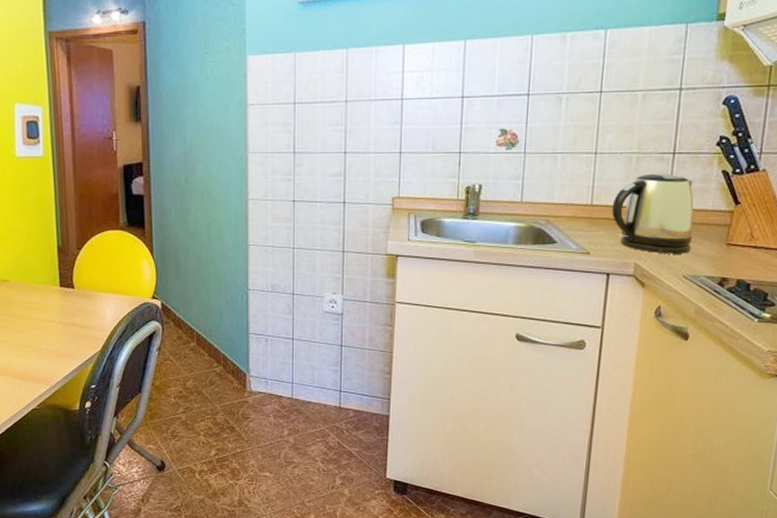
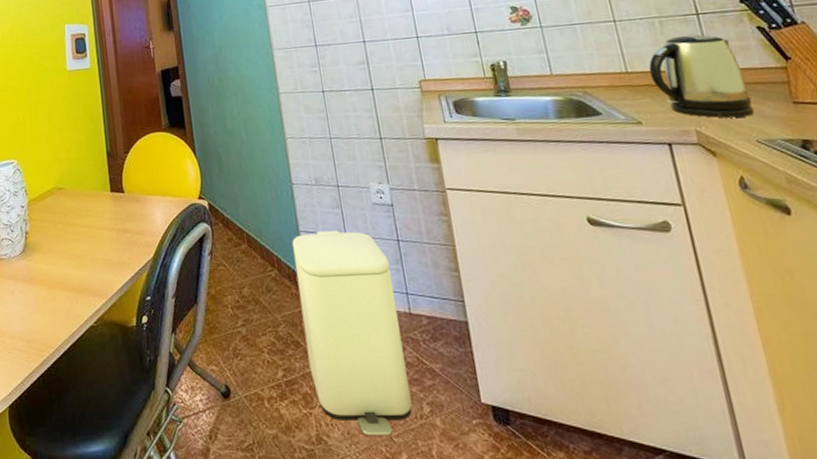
pedal bin: none [240,334,330,501] -> present [292,230,412,436]

